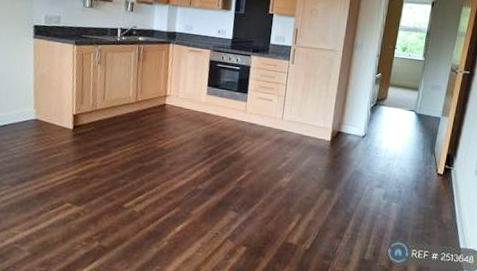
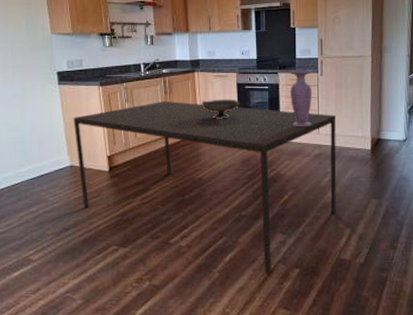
dining table: none [42,68,301,249] -> present [73,101,337,274]
decorative bowl: none [172,72,211,93] -> present [201,99,241,119]
vase: none [258,54,283,112] -> present [290,70,312,127]

